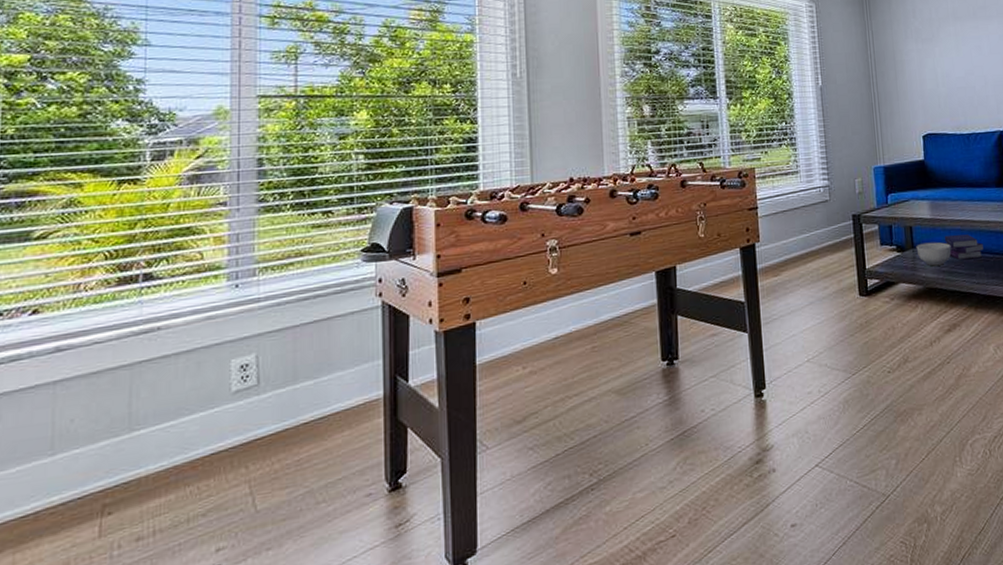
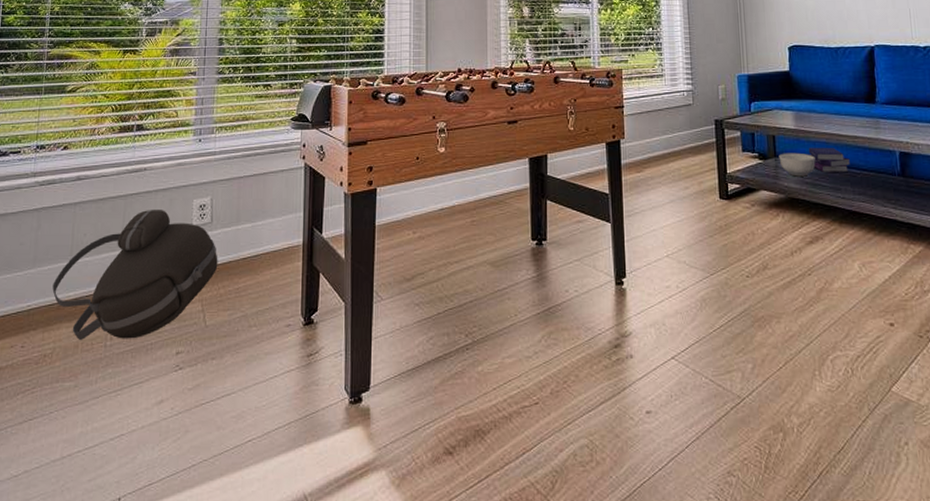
backpack: none [25,376,270,555] -> present [52,210,218,340]

